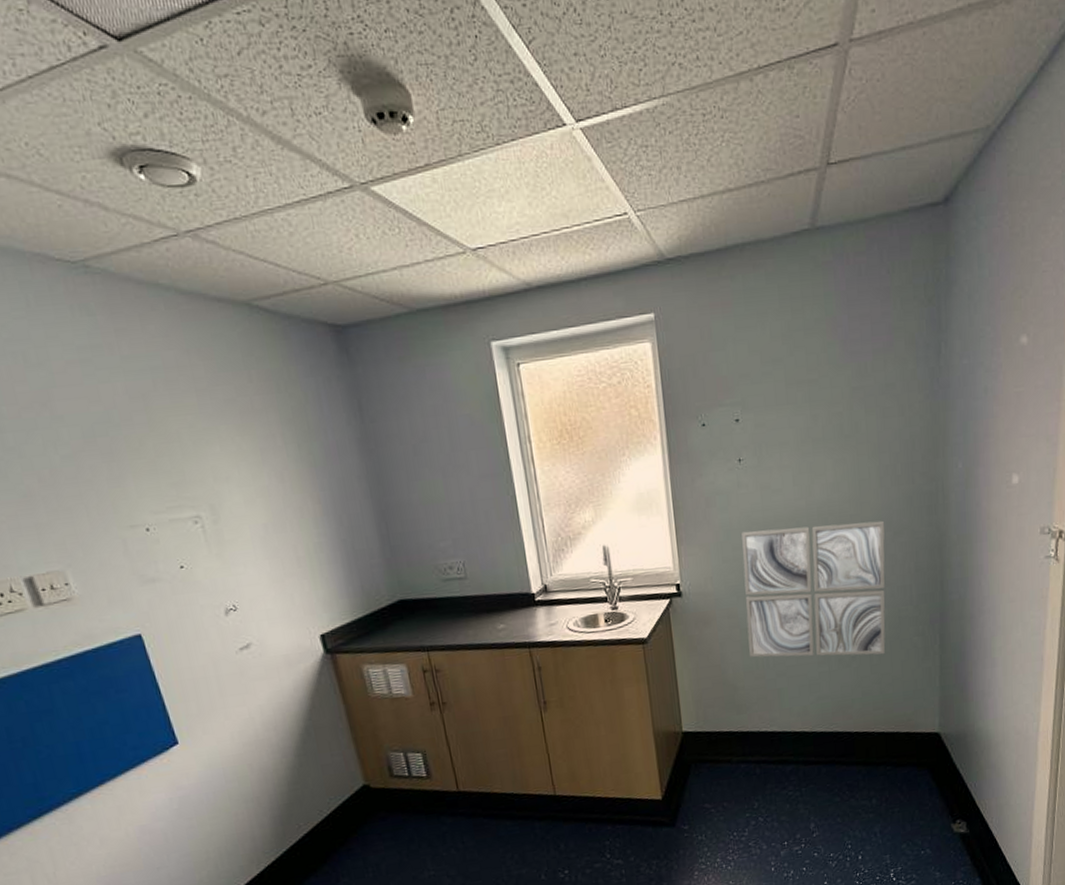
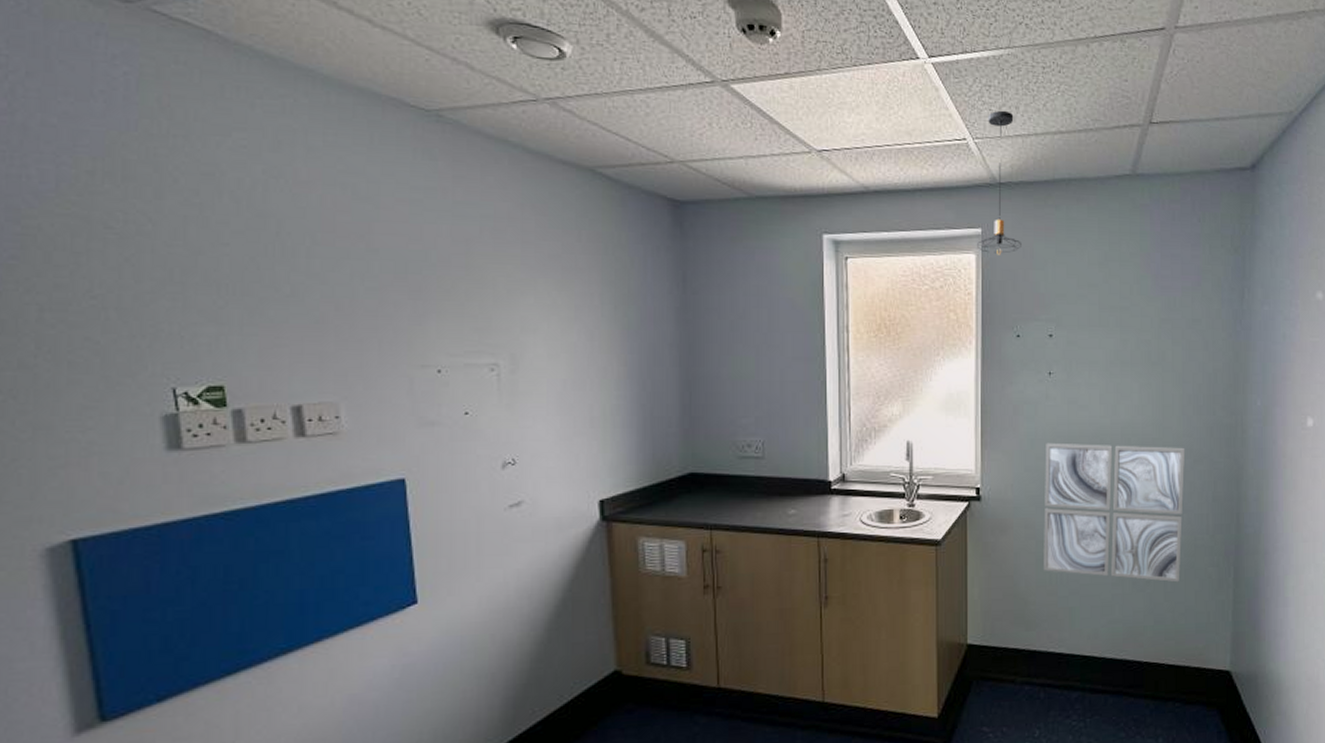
pendant light: none [648,173,698,340] -> present [977,110,1021,255]

